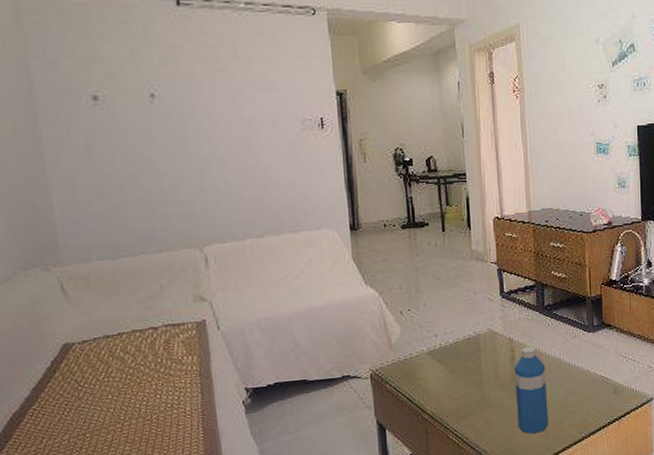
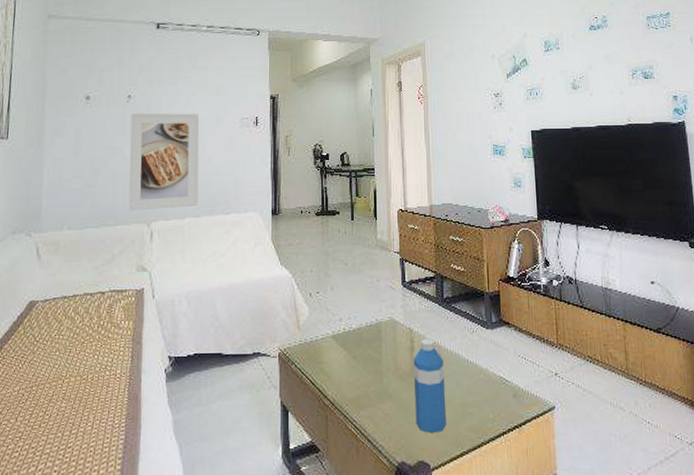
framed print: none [158,115,261,235] -> present [128,113,200,211]

